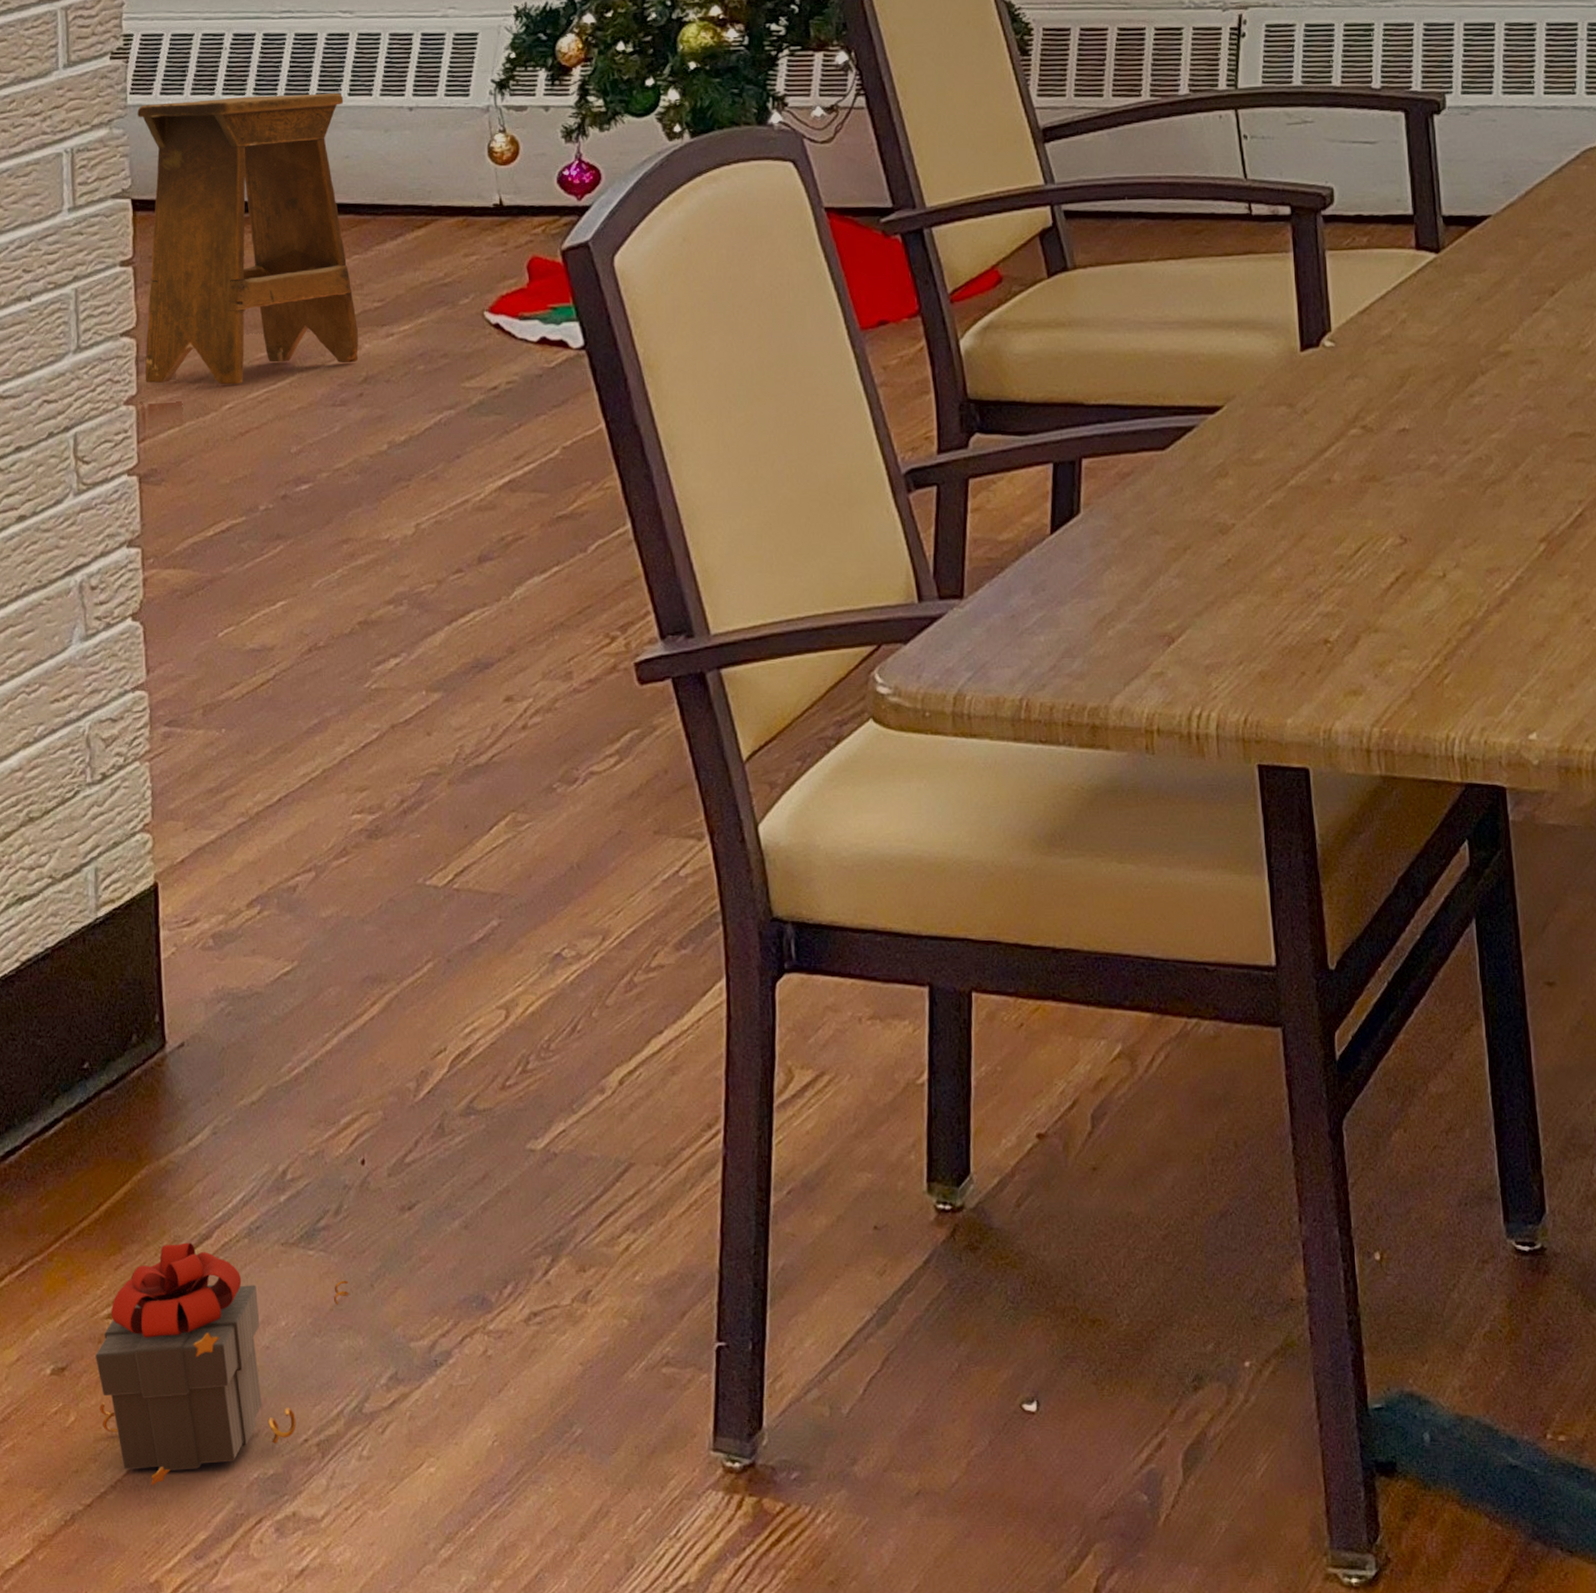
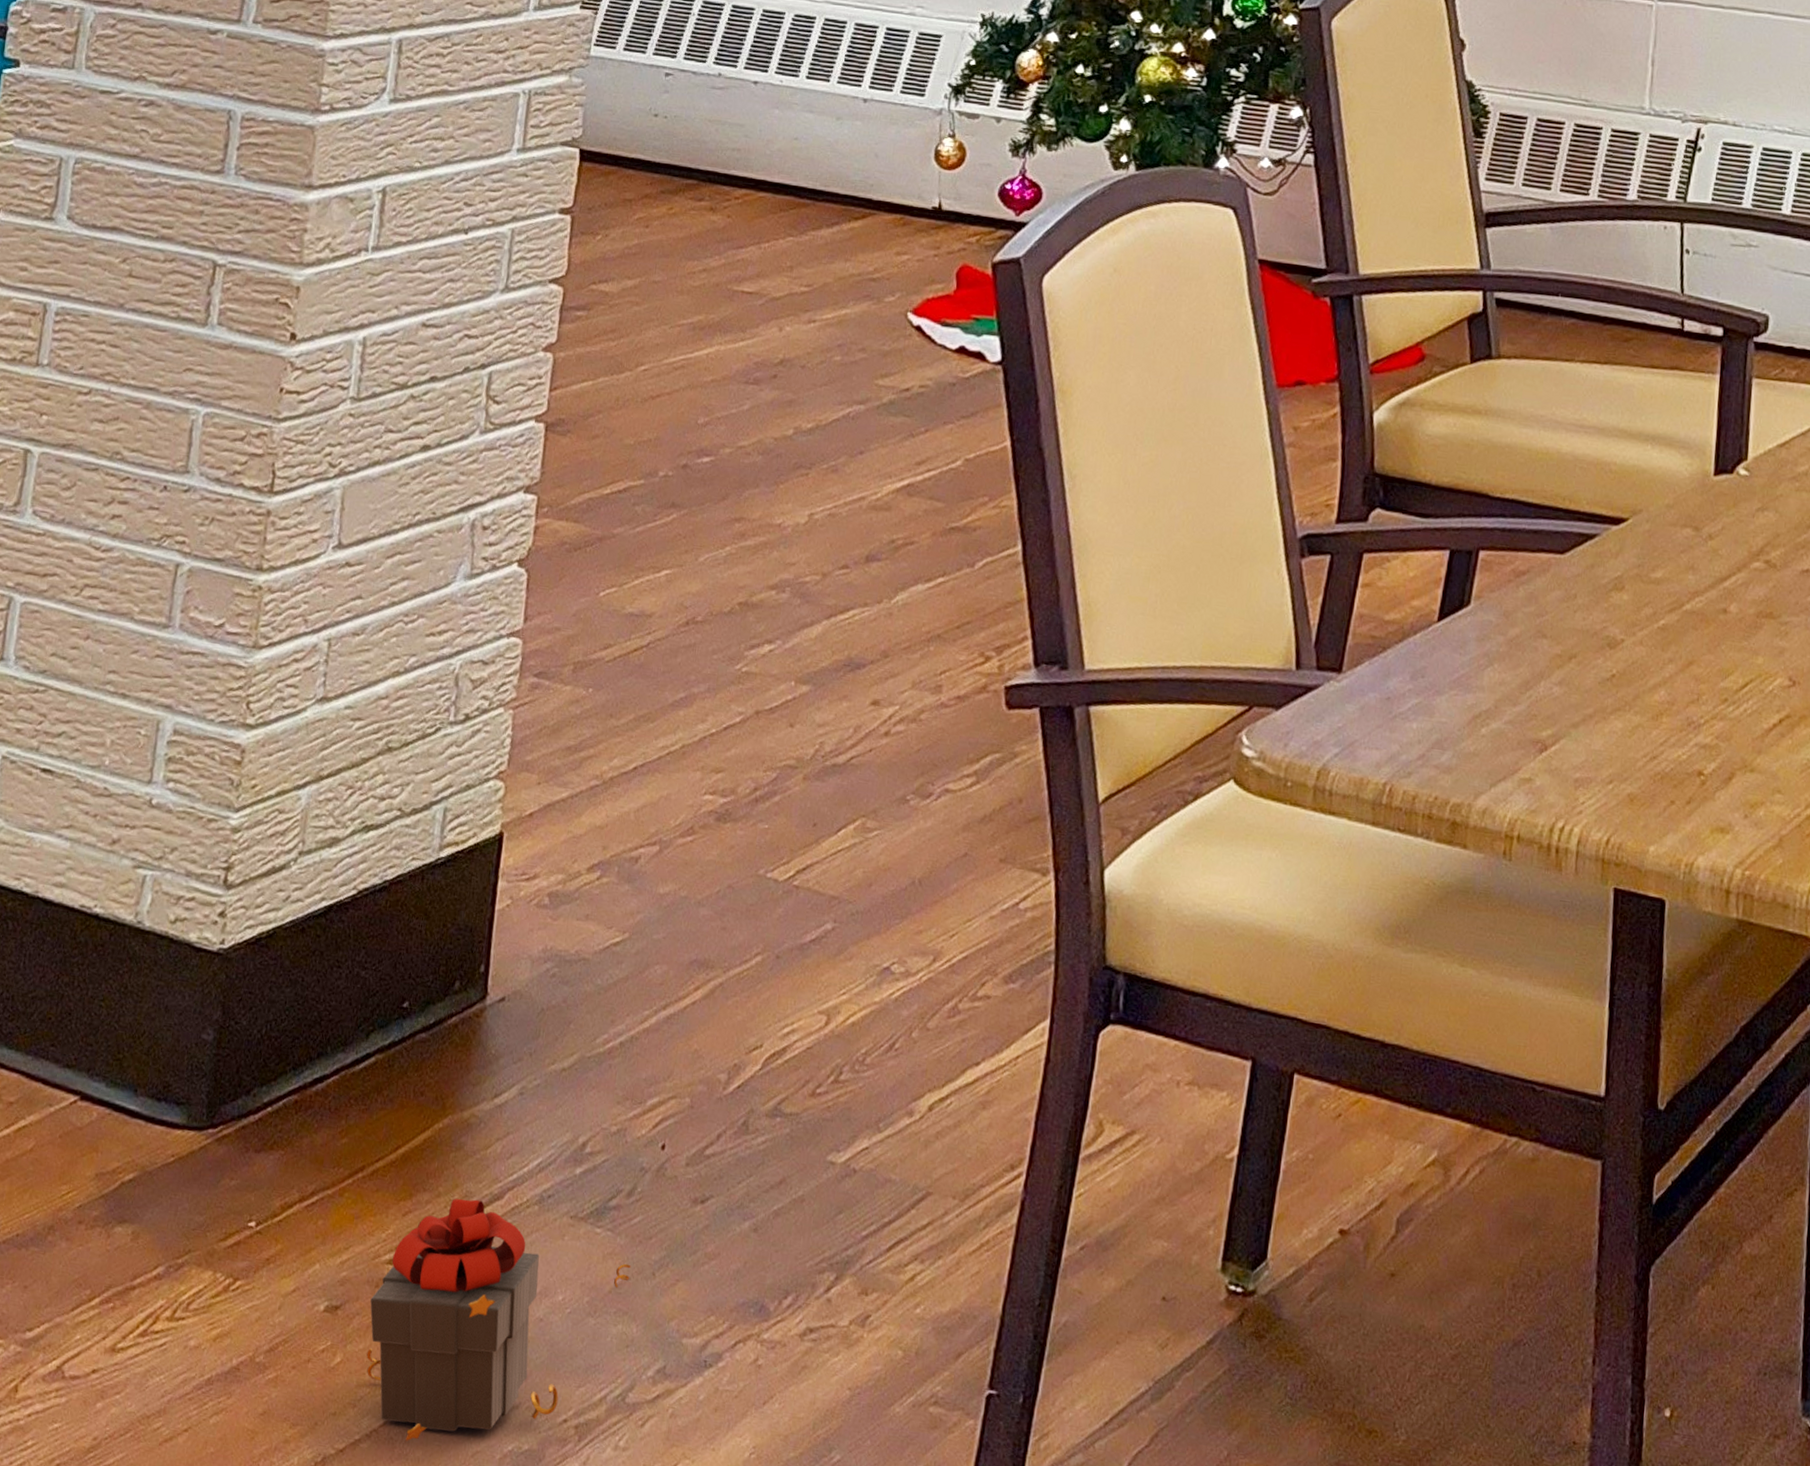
stool: present [137,93,359,385] -> none [566,58,802,348]

